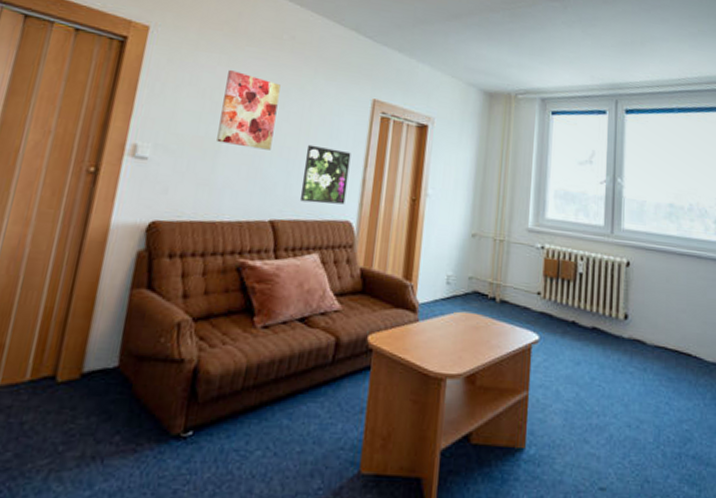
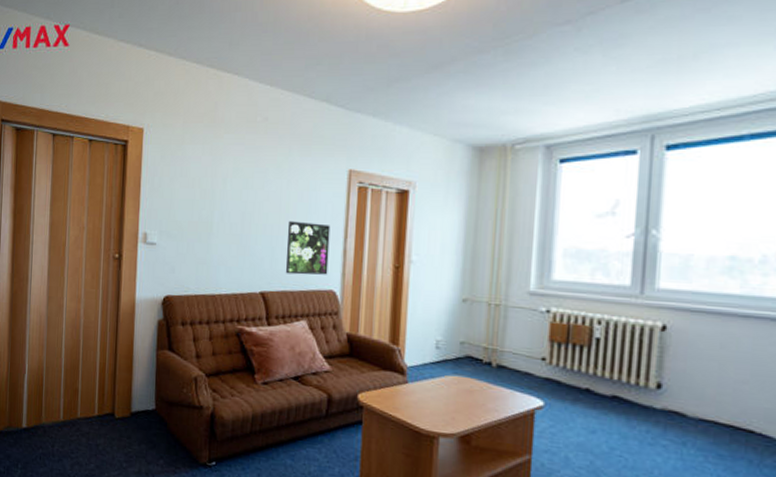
wall art: present [216,69,281,150] -> none [208,157,259,229]

